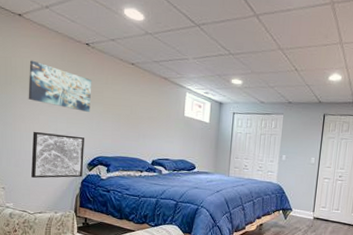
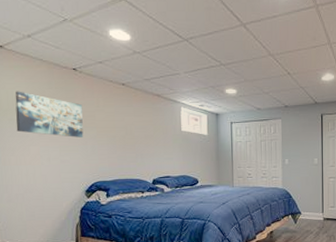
wall art: present [31,131,84,179] -> none [24,163,82,213]

